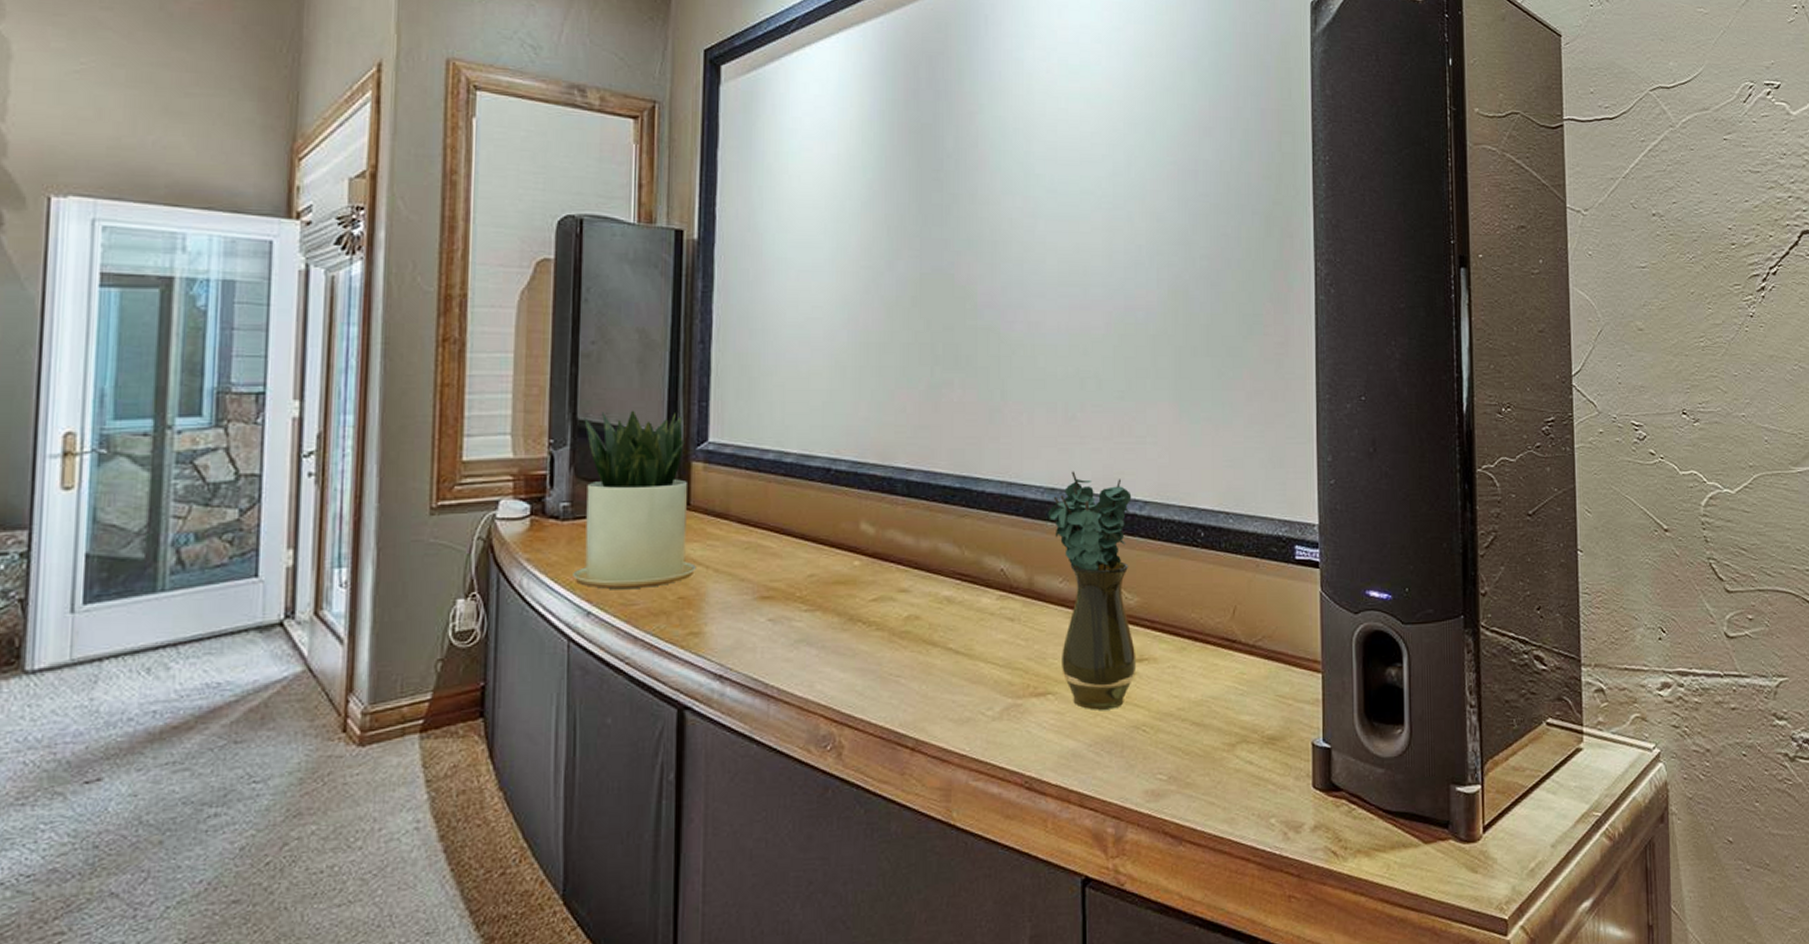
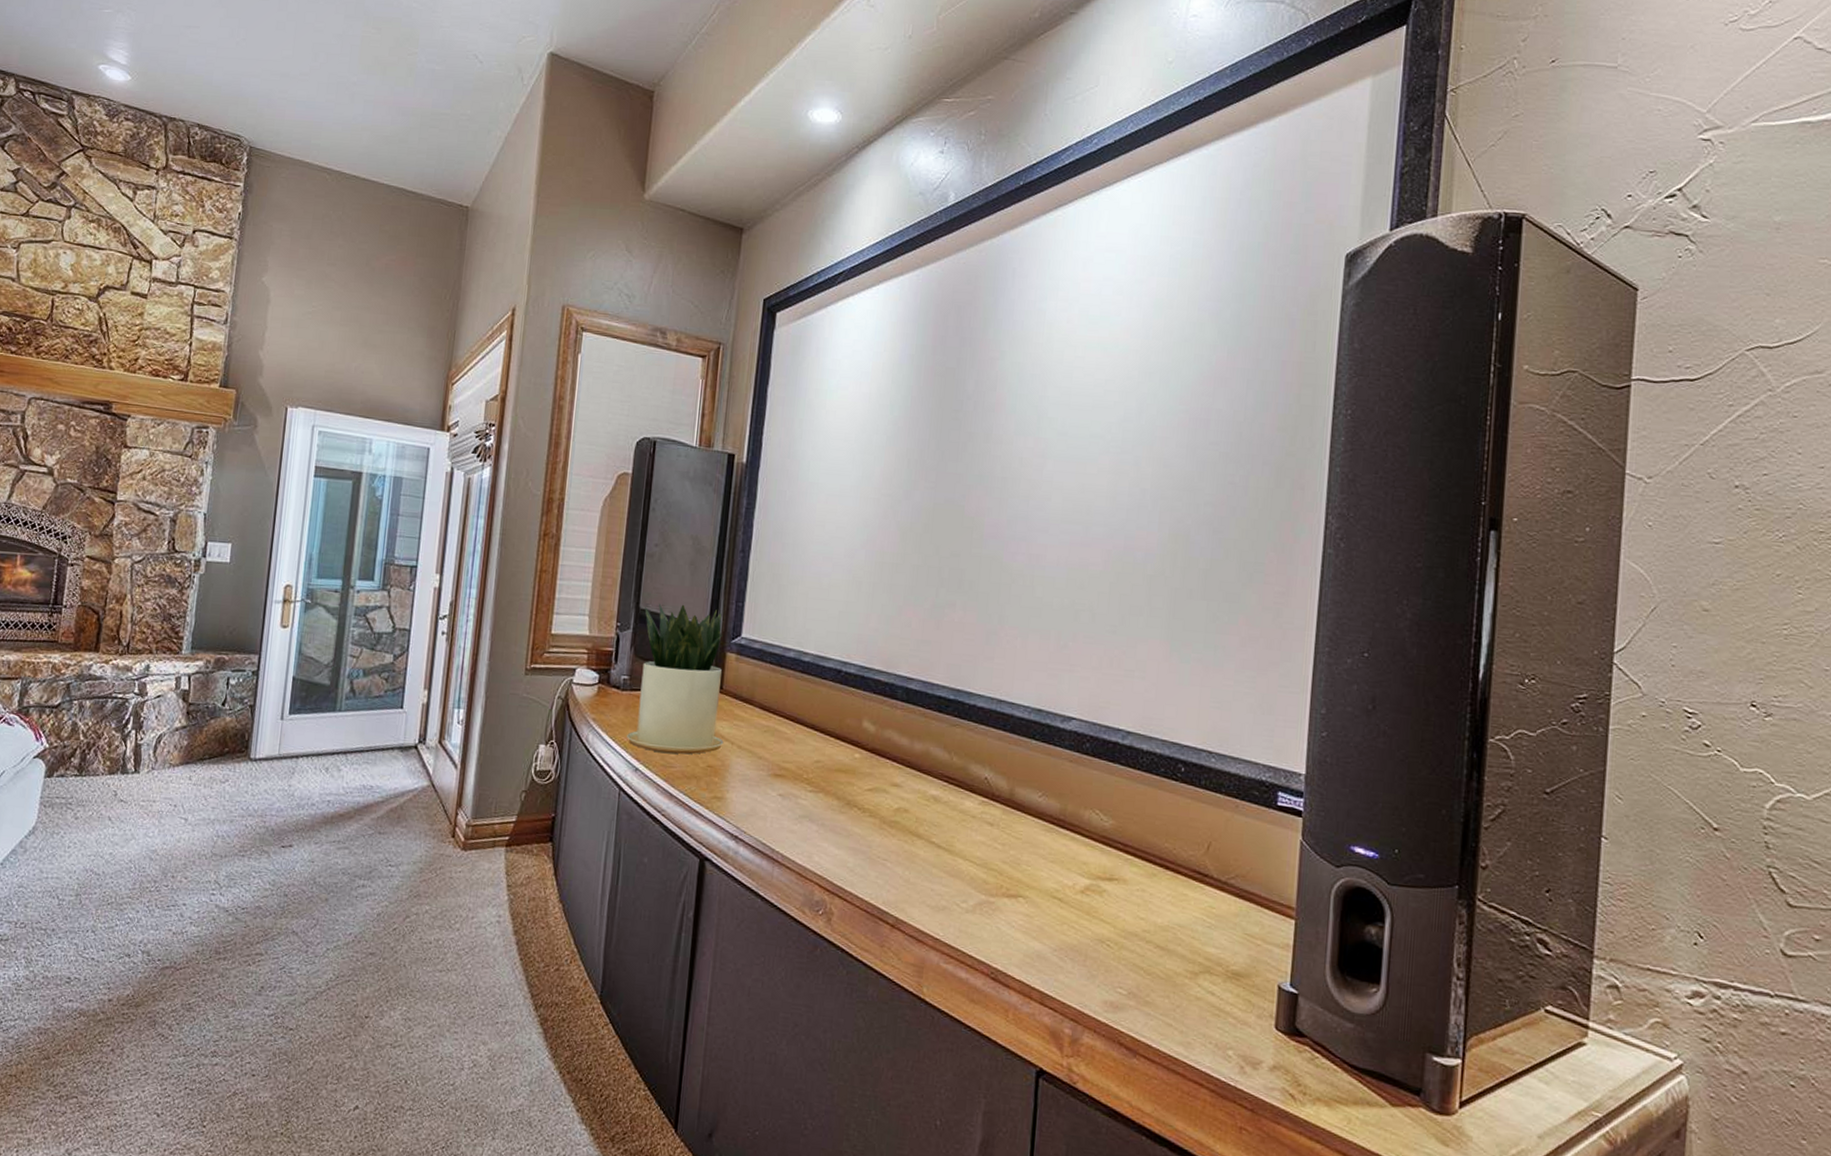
vase: present [1047,471,1137,710] -> none [1032,695,1115,921]

